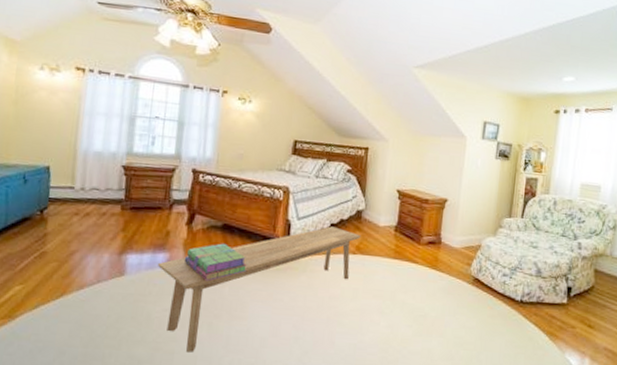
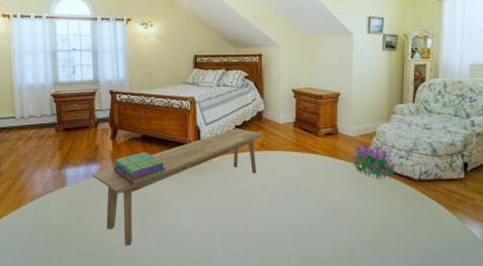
decorative plant: none [452,255,500,298] -> present [351,143,397,179]

